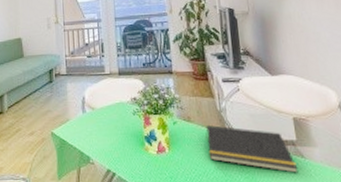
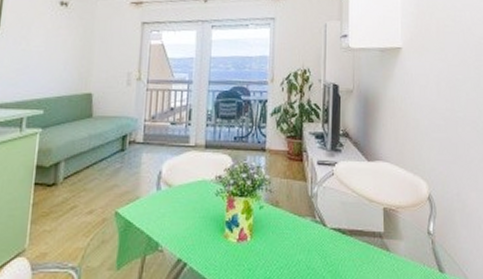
notepad: present [205,125,299,173] -> none [292,212,382,267]

